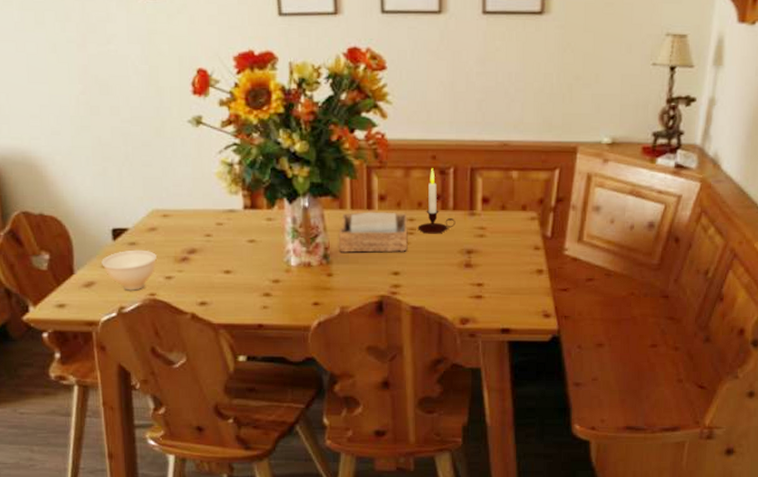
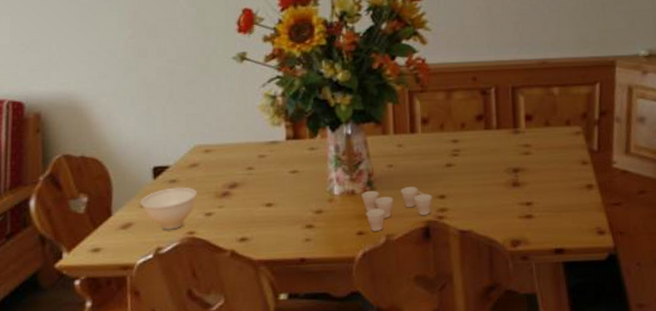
cup: none [317,262,386,303] -> present [361,187,432,231]
napkin holder: present [338,211,408,253] -> none [382,134,453,178]
candle: present [417,168,456,234] -> none [462,89,500,155]

